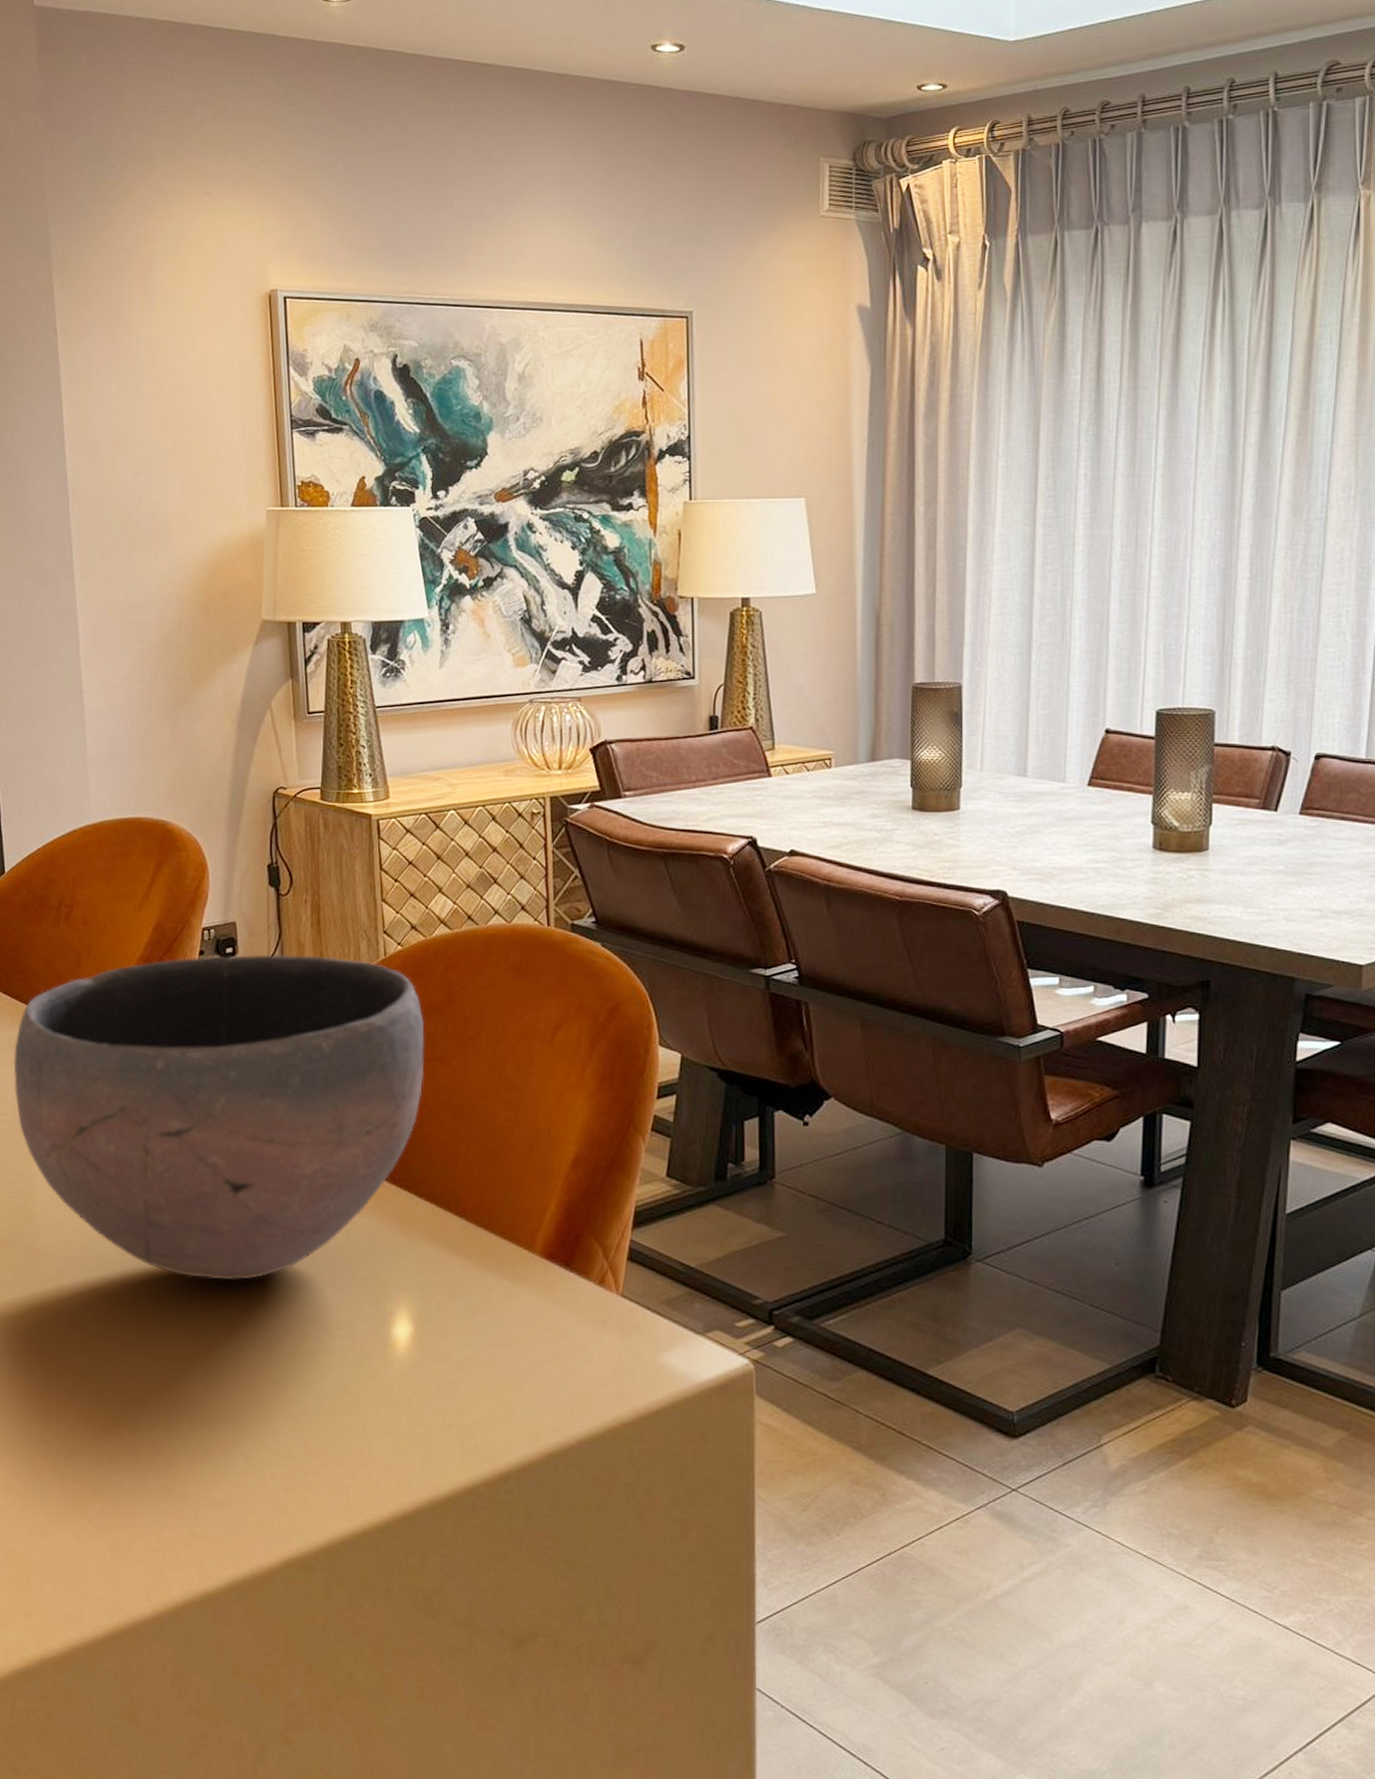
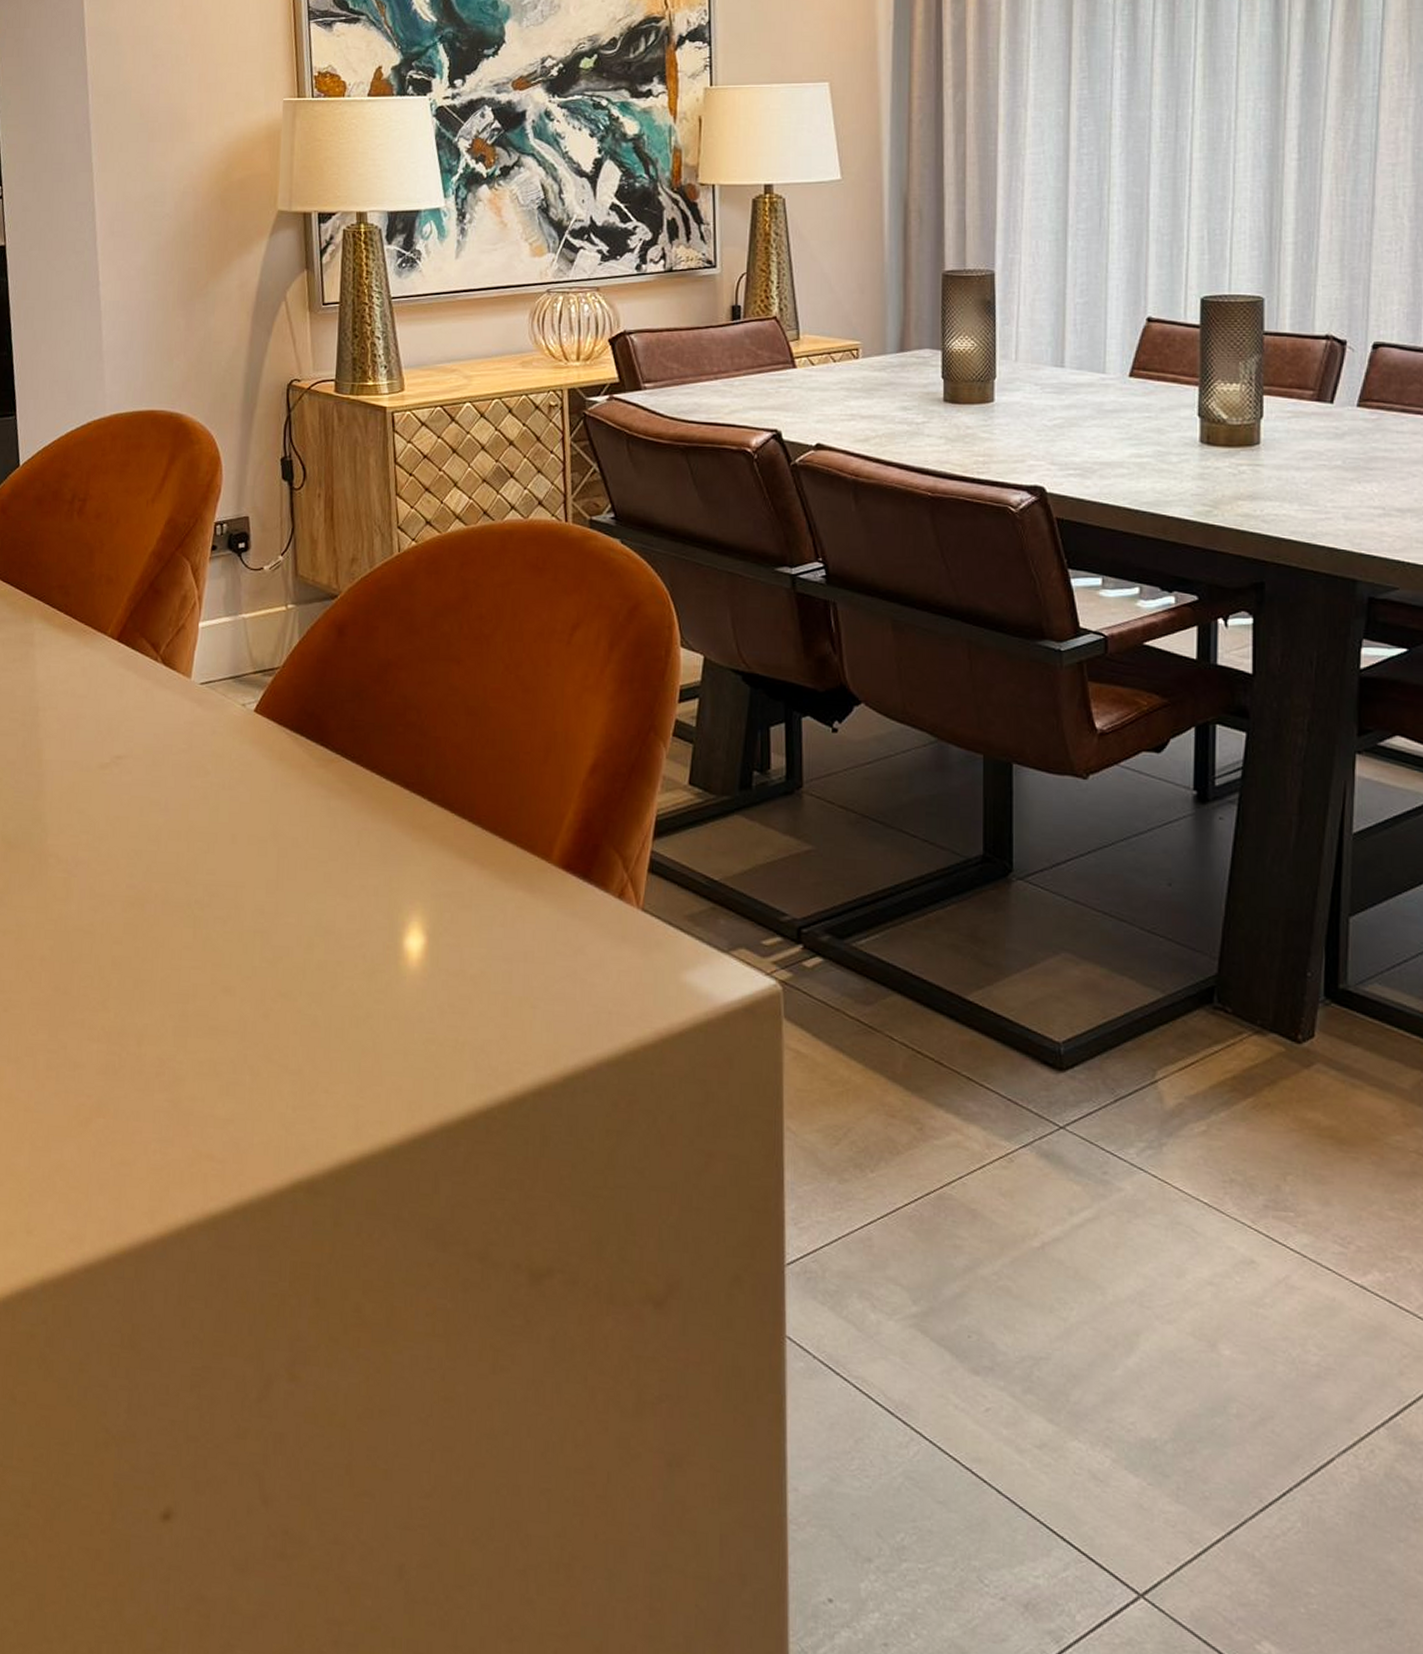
bowl: present [13,954,425,1281] -> none [24,550,439,887]

